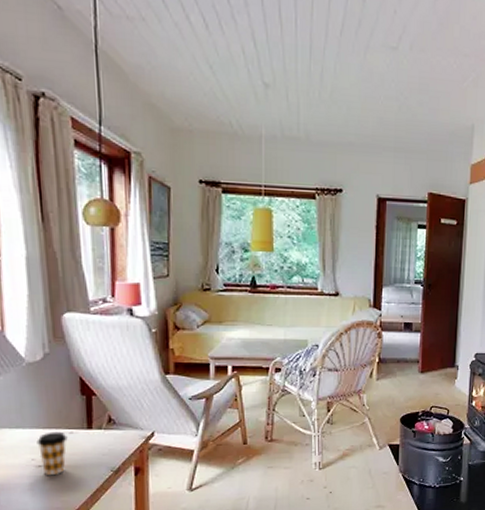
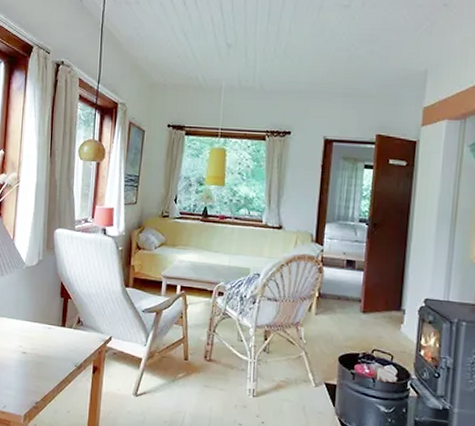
coffee cup: present [37,431,68,476] -> none [24,325,47,363]

